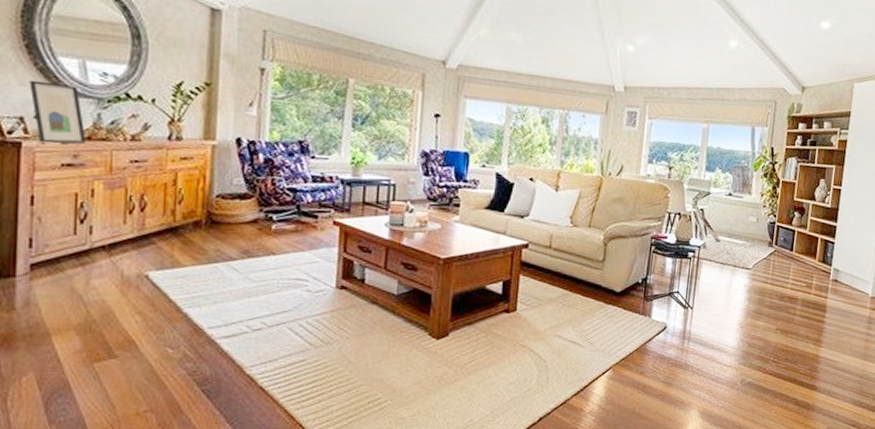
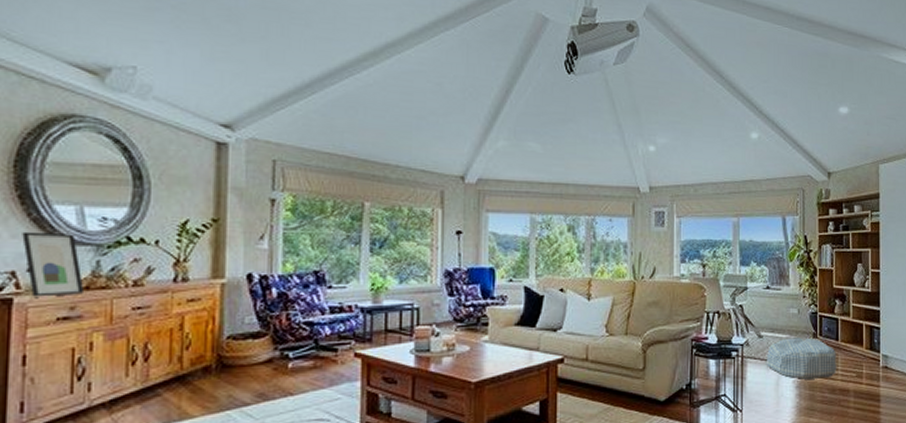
dog bed: none [720,244,789,286] -> present [766,338,836,379]

